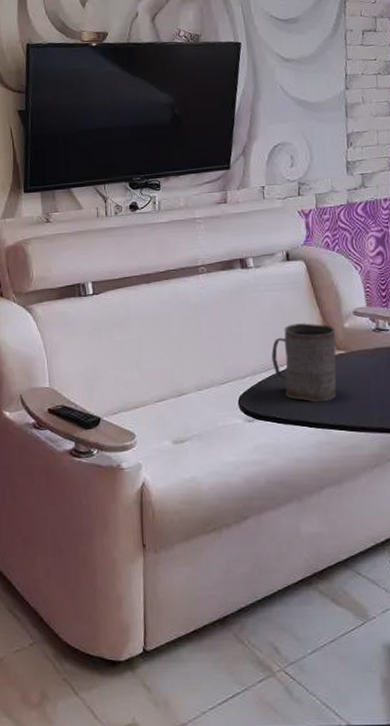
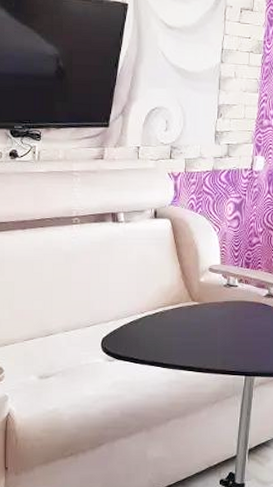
mug: present [271,323,337,403] -> none [134,276,192,346]

